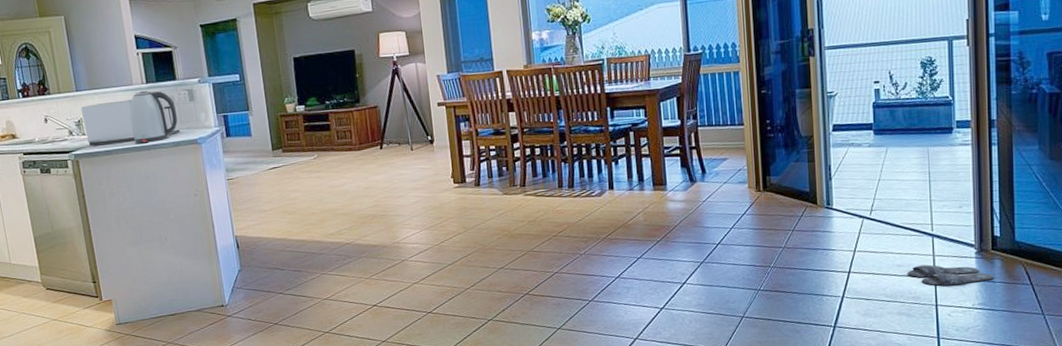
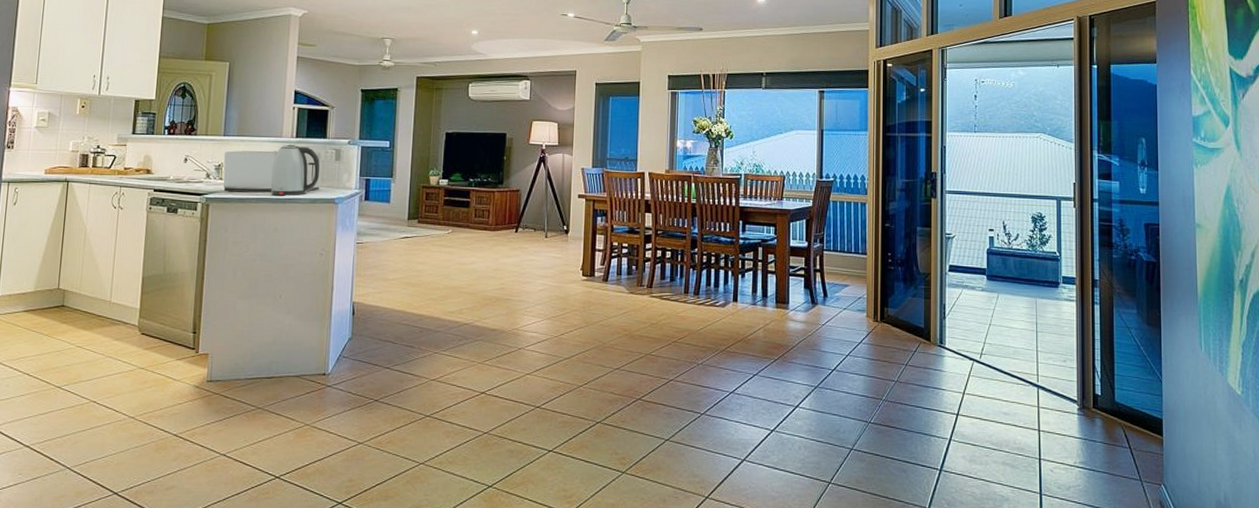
slippers: present [907,264,995,287] -> none [1013,415,1095,441]

